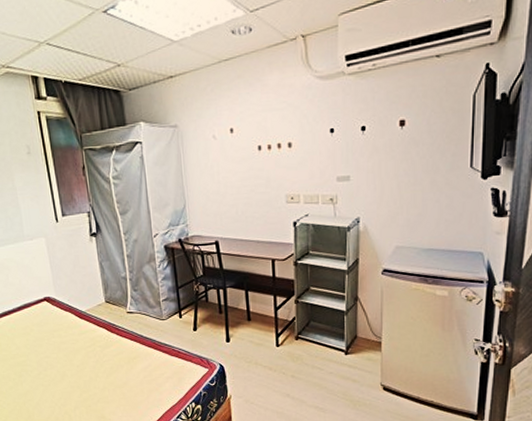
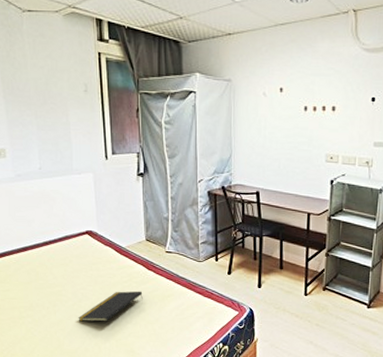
notepad: none [45,355,109,390] -> present [78,291,143,322]

